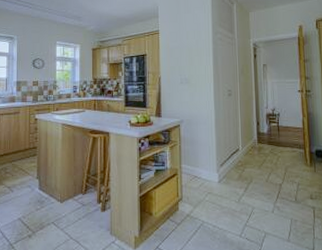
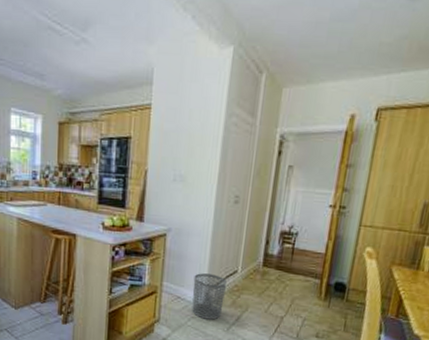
waste bin: none [205,154,232,193] -> present [192,273,227,320]

